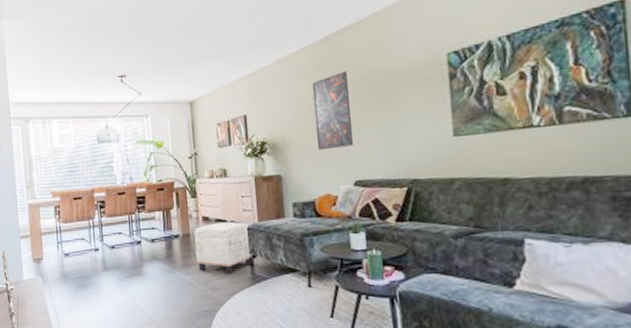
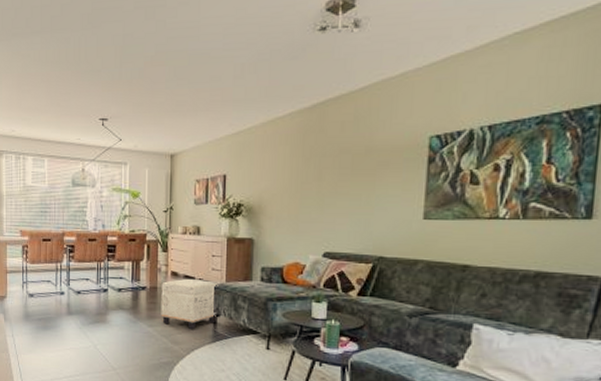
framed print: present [311,71,353,151] -> none [292,142,330,219]

